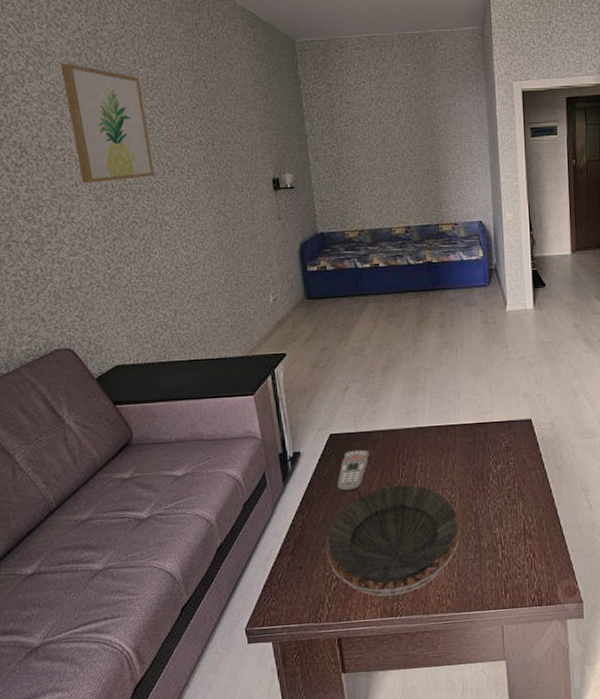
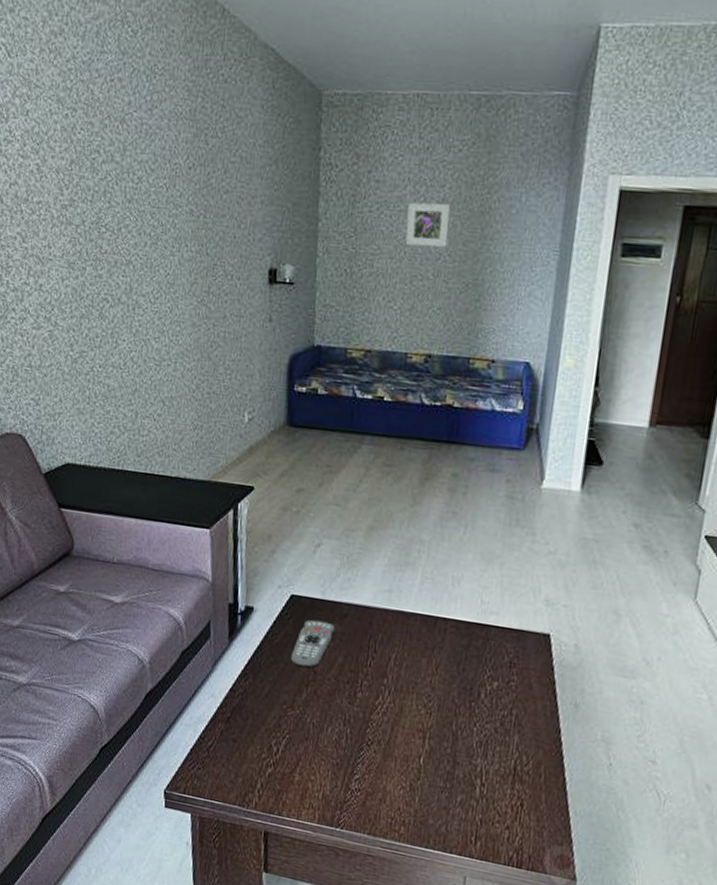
wall art: present [60,63,155,184] -> none [48,98,135,248]
decorative bowl: present [325,485,462,597] -> none [265,673,435,804]
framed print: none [374,114,408,148] -> present [405,202,450,248]

